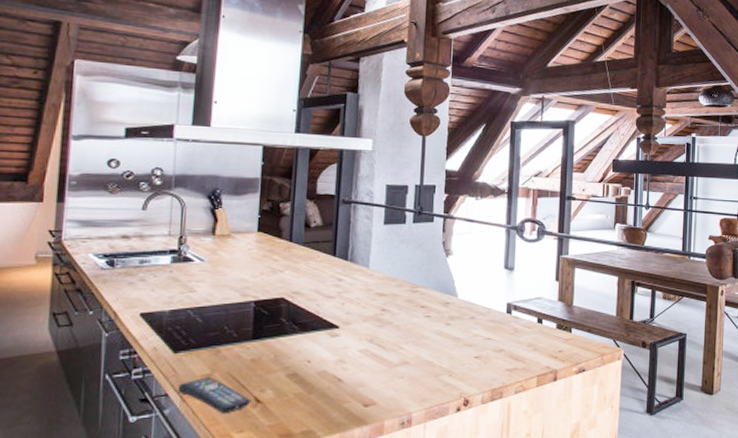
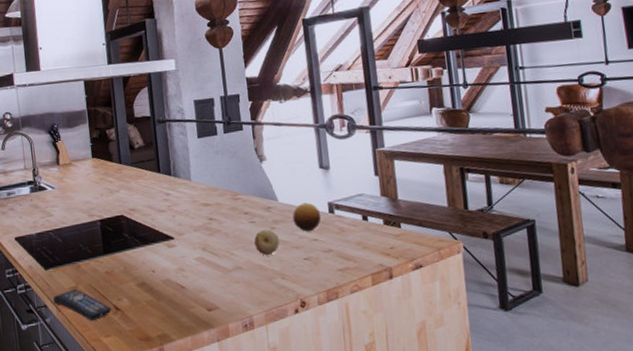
fruit: none [425,325,452,352] -> present [253,229,279,256]
fruit: none [470,301,499,331] -> present [292,202,322,232]

